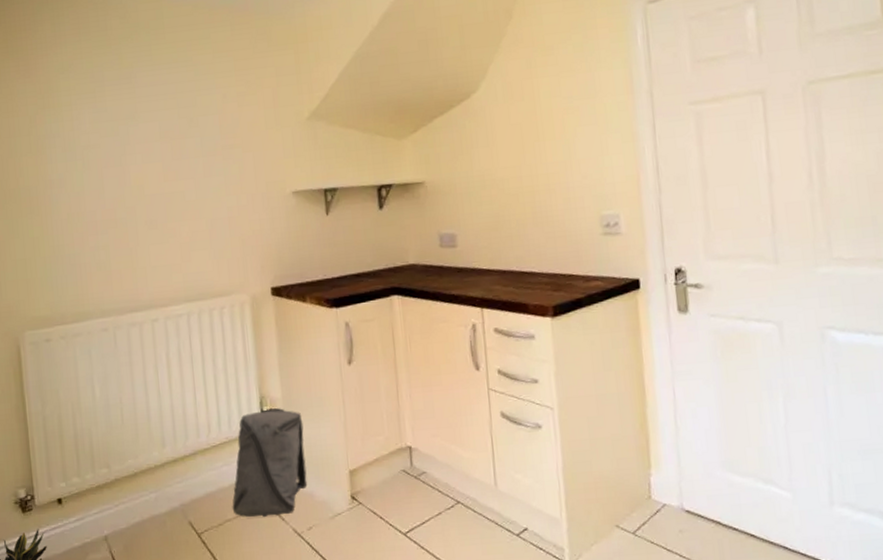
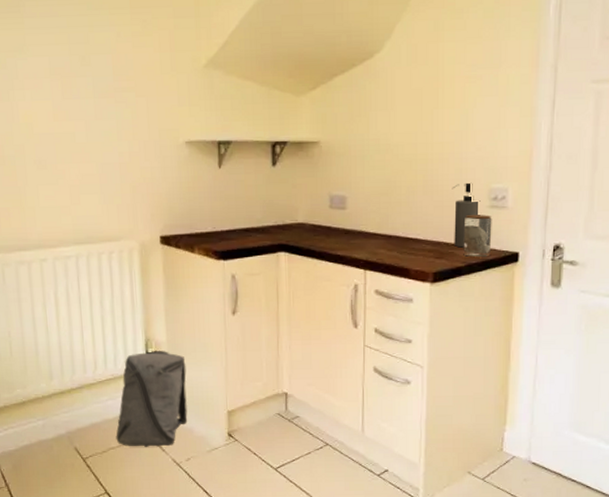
soap dispenser: none [562,211,595,278] -> present [452,182,481,248]
jar: none [579,242,610,288] -> present [463,215,492,258]

